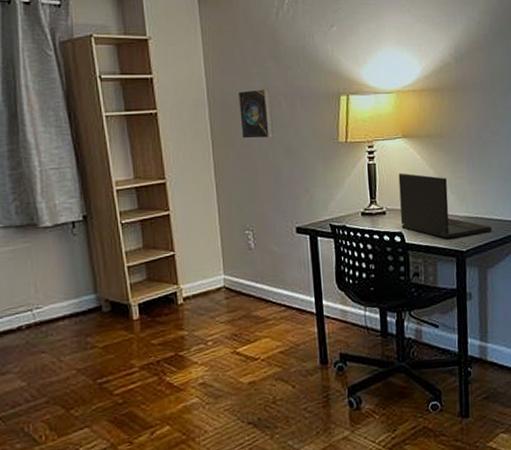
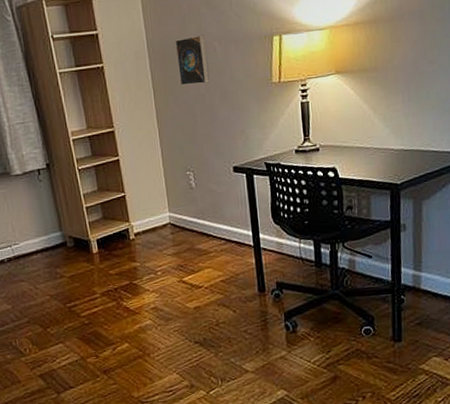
laptop: present [398,172,492,239] -> none [331,109,428,172]

